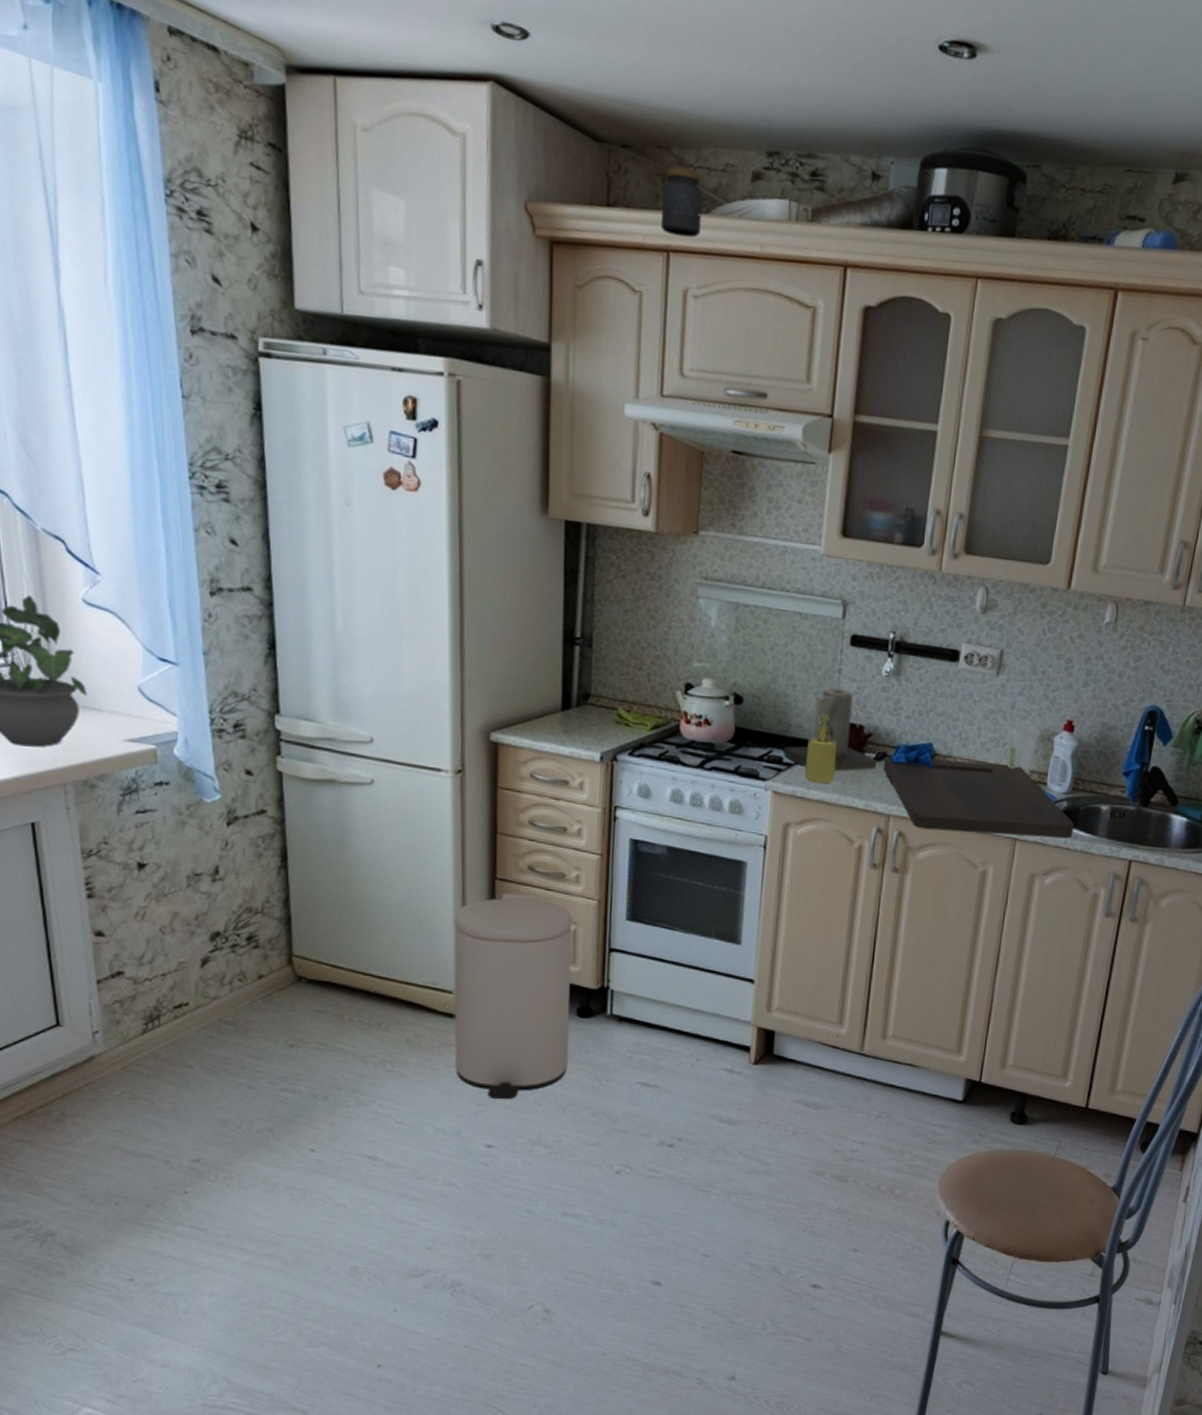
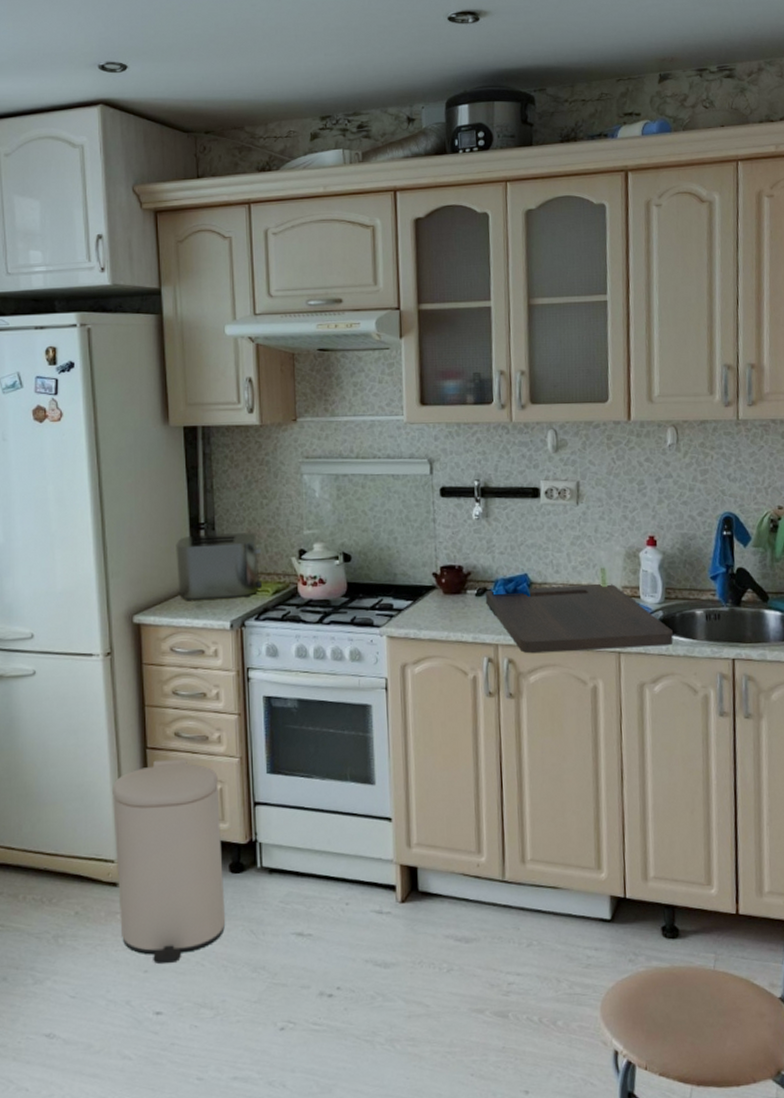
toaster: none [544,650,644,729] -> present [175,532,262,602]
jar: present [660,166,703,238] -> none [240,139,274,191]
paper towel roll: present [784,688,876,771] -> none [393,536,479,611]
soap dispenser: present [804,714,838,785] -> none [413,560,443,624]

